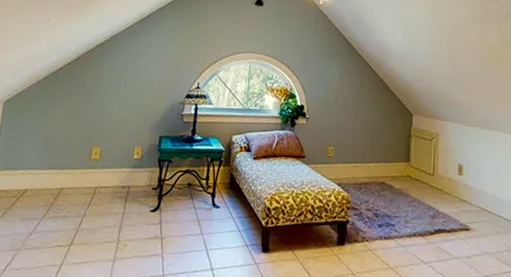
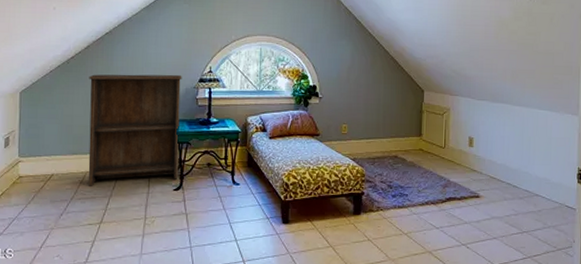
bookshelf: none [62,86,169,204] -> present [88,74,182,186]

